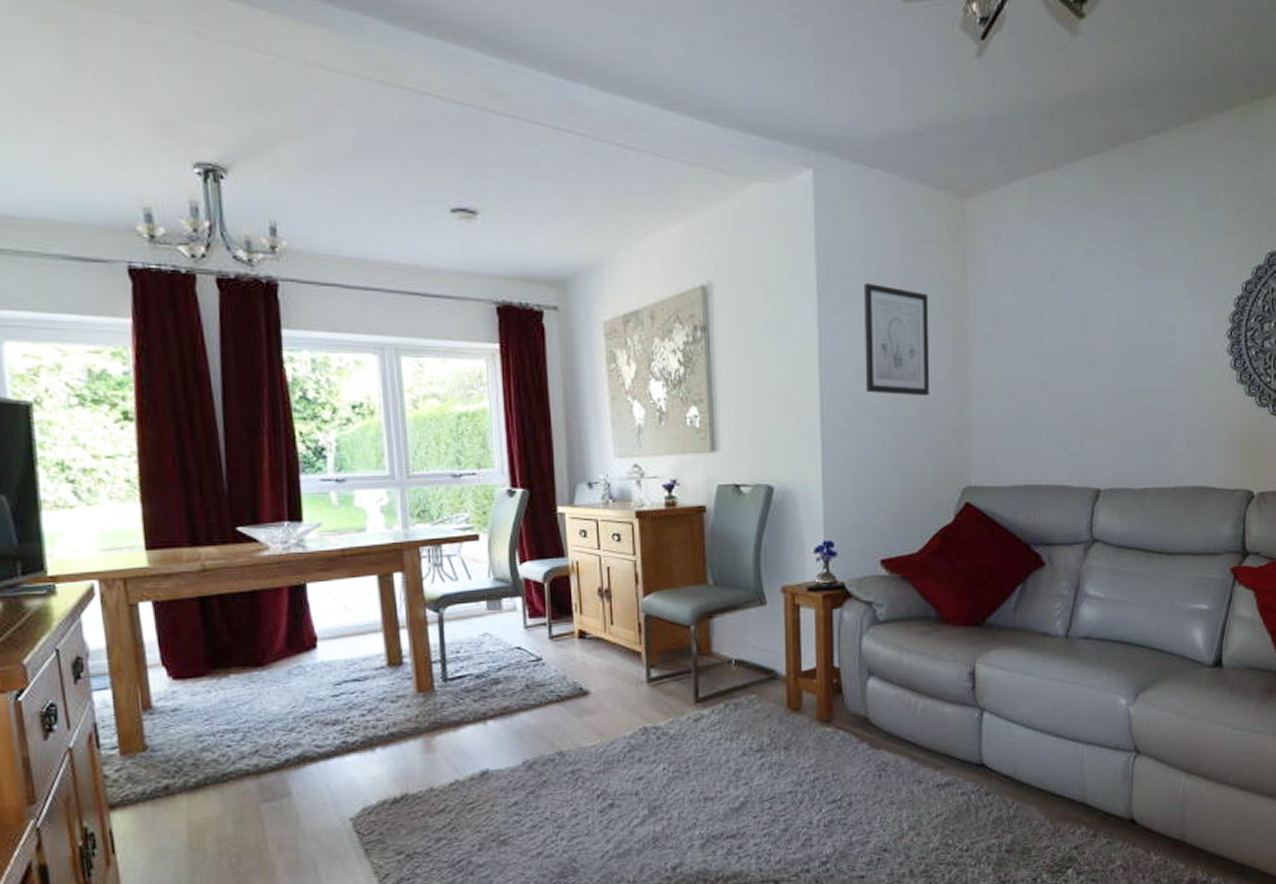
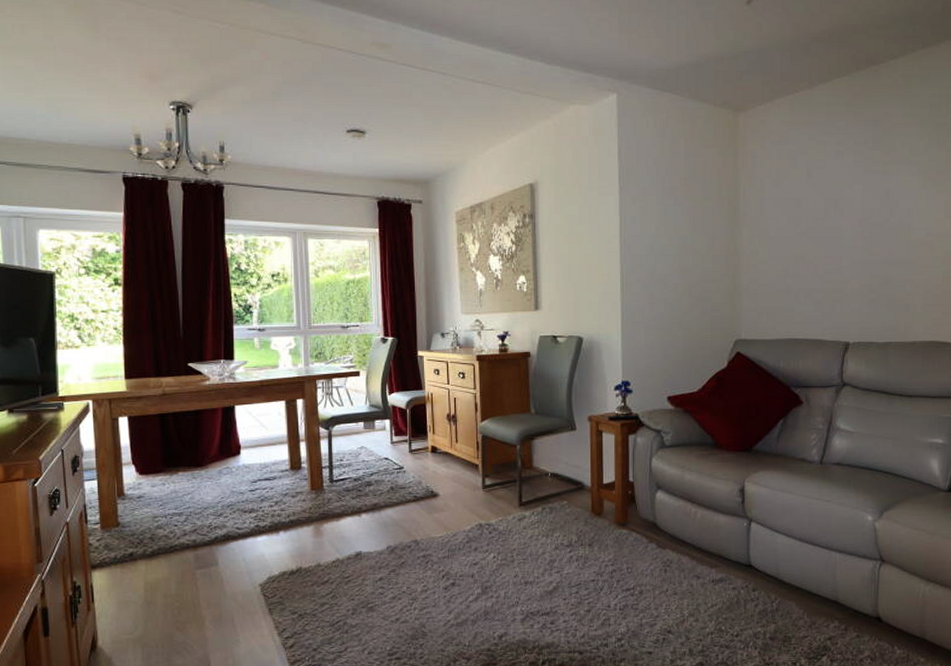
wall art: present [863,282,930,397] -> none [655,179,708,268]

